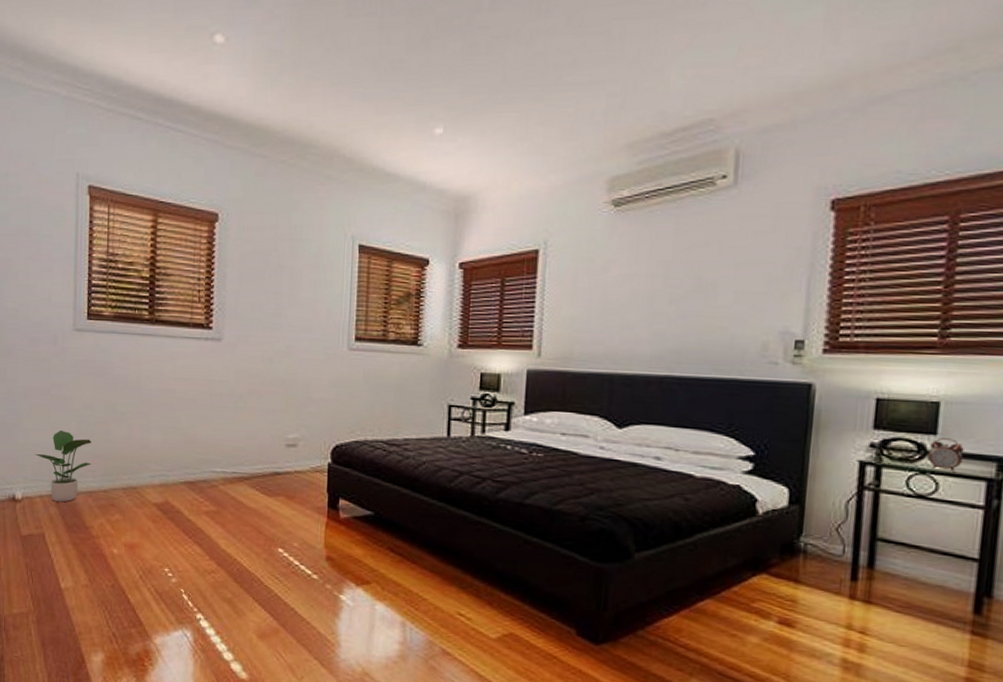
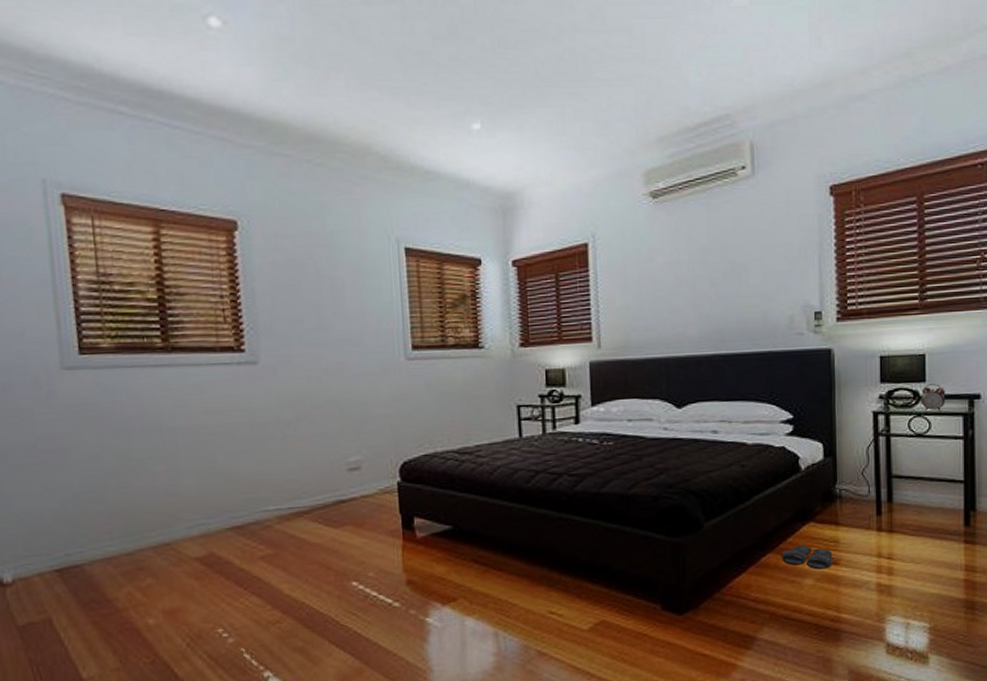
potted plant: present [35,431,92,503] -> none [25,491,106,578]
slippers: none [723,597,790,629] -> present [782,545,835,570]

